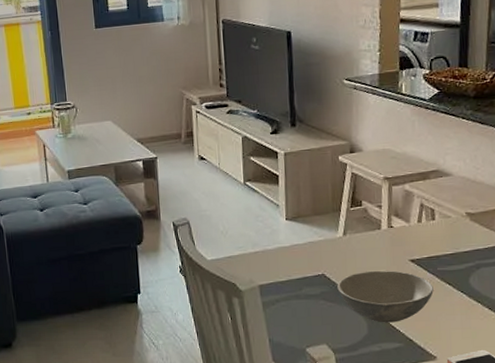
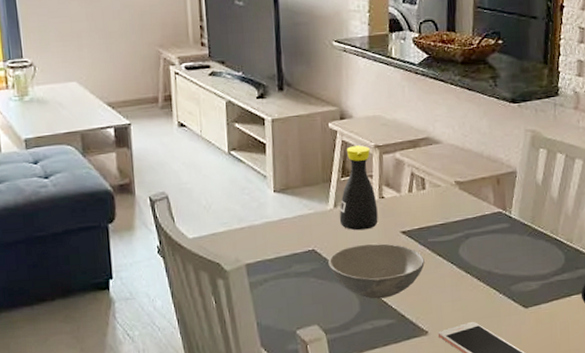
bottle: none [348,176,387,258] -> present [339,144,378,231]

